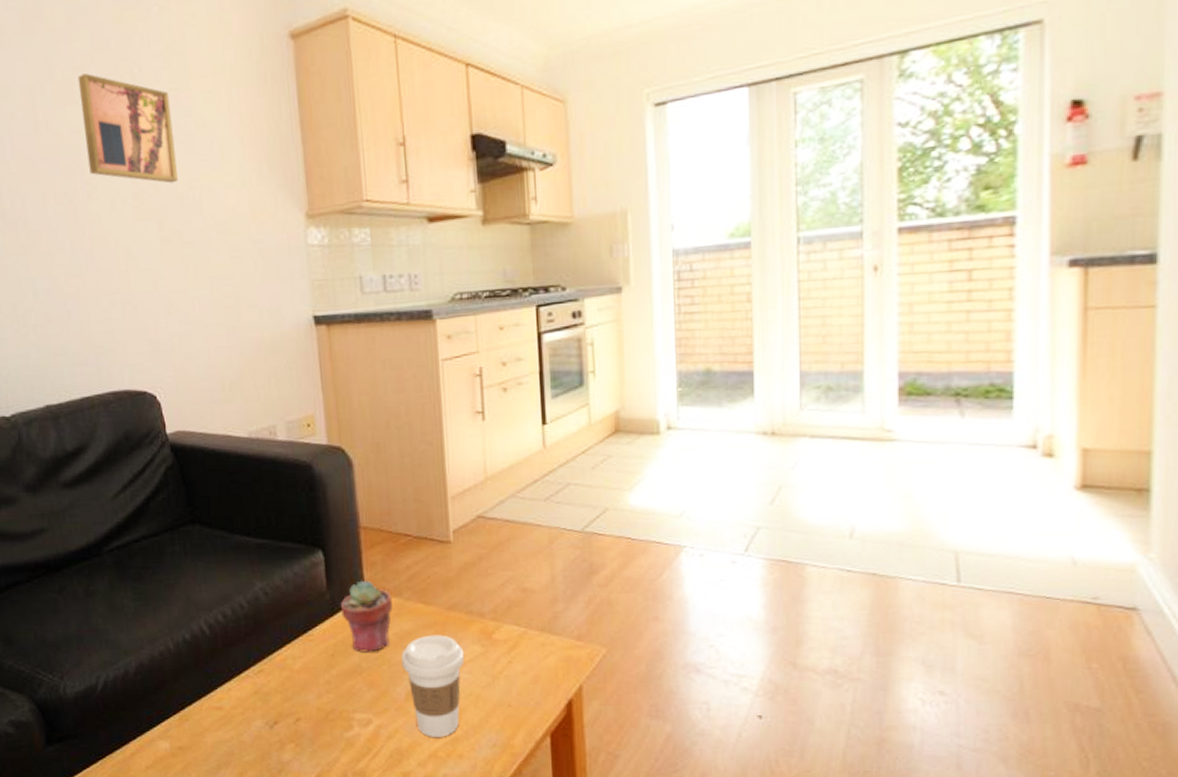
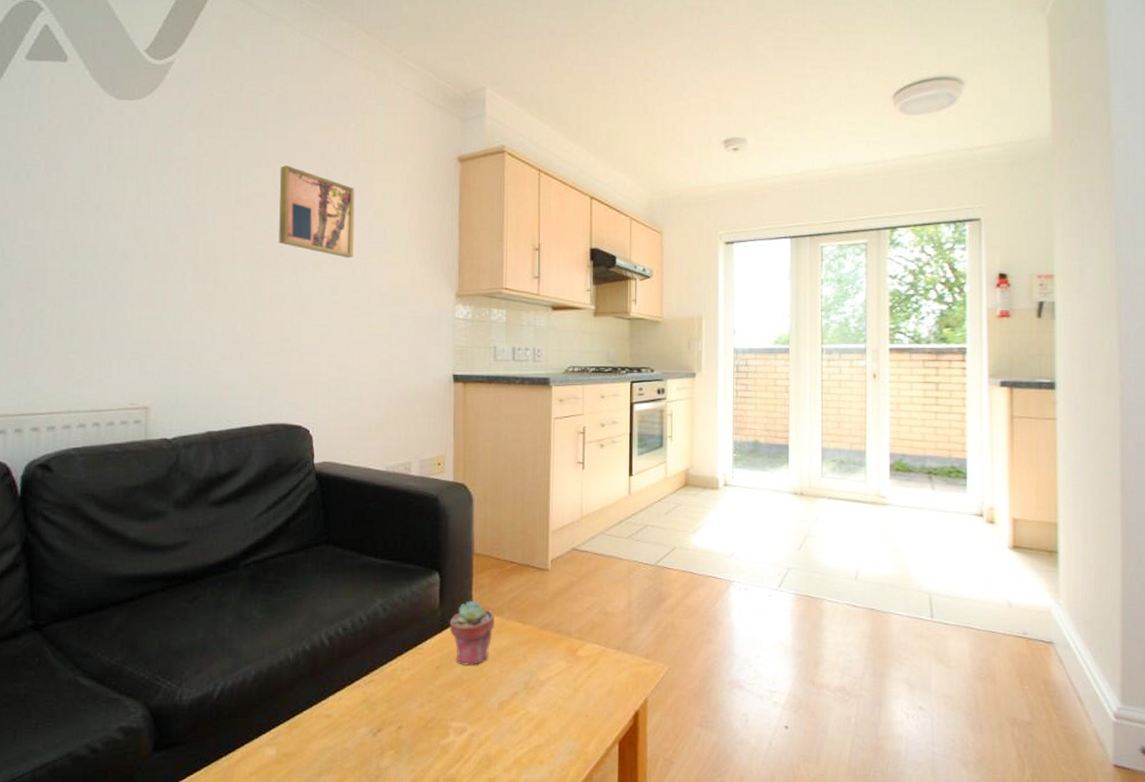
coffee cup: present [401,634,465,737] -> none [498,651,552,745]

